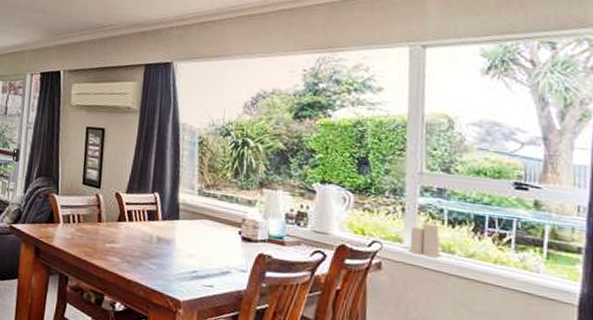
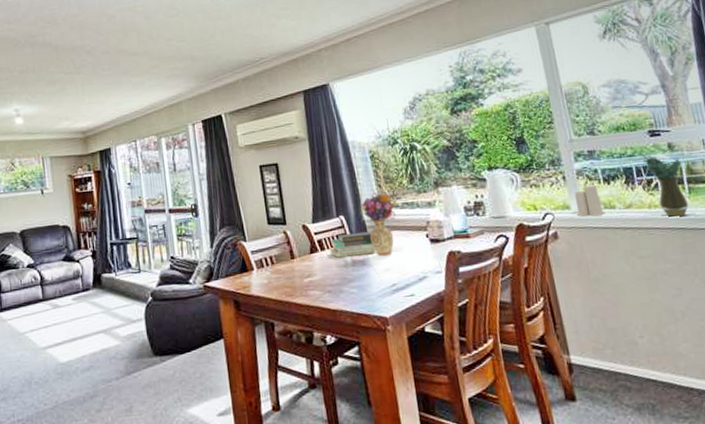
books: none [137,210,183,237] -> present [329,231,375,258]
flower arrangement: none [177,176,216,243] -> present [360,190,397,257]
vase: none [500,207,545,282] -> present [642,155,689,217]

